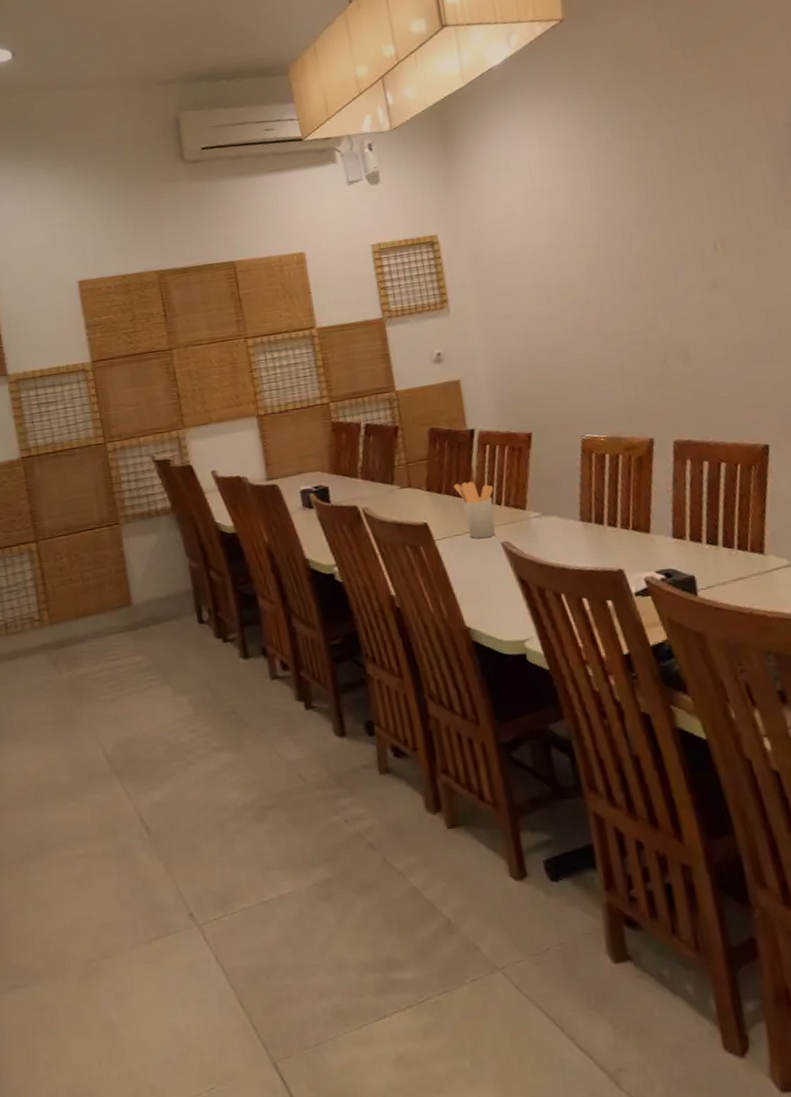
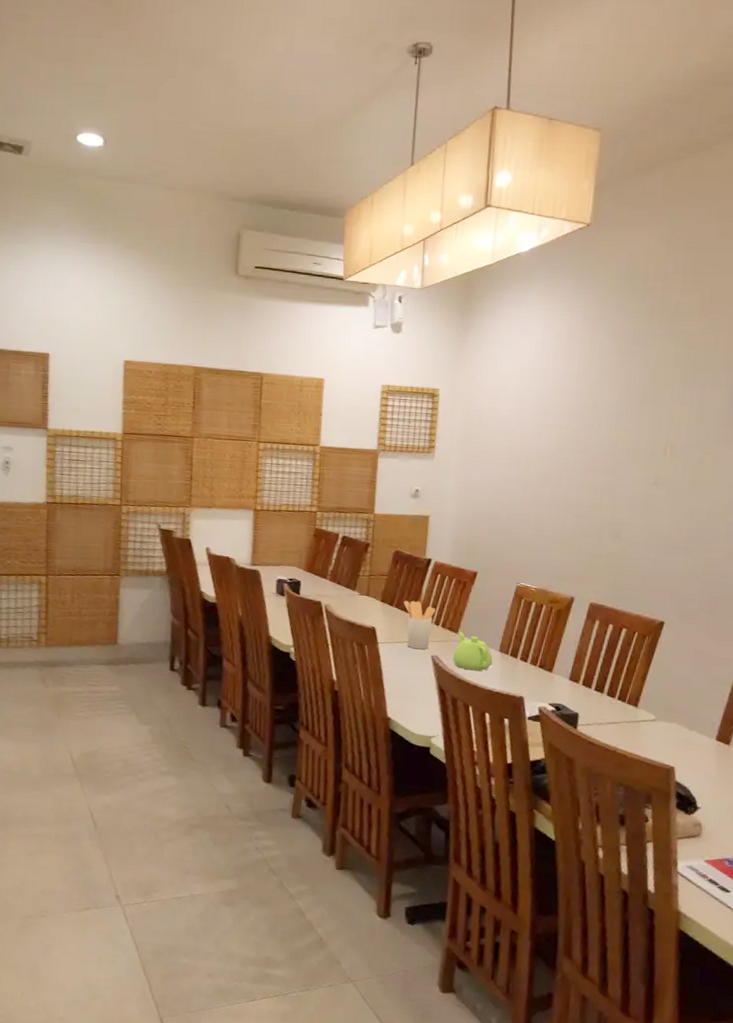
teapot: none [526,506,576,551] -> present [452,631,493,671]

